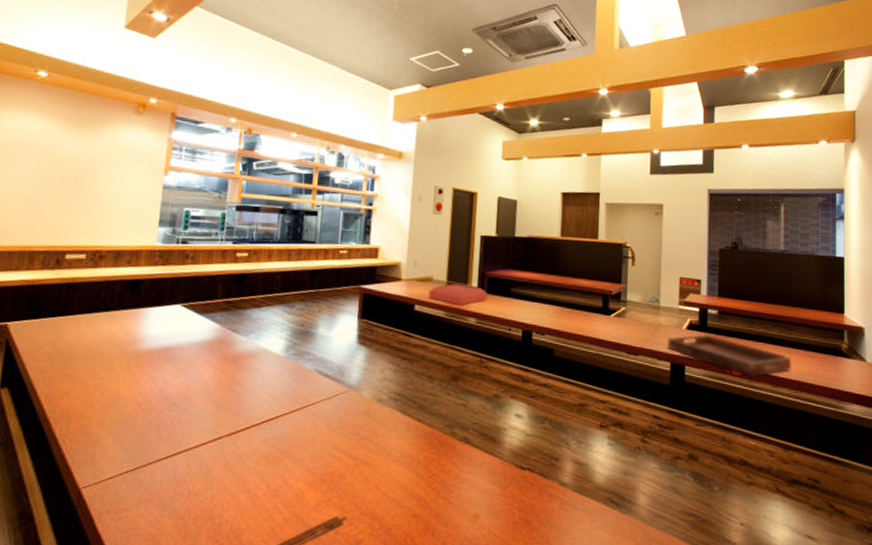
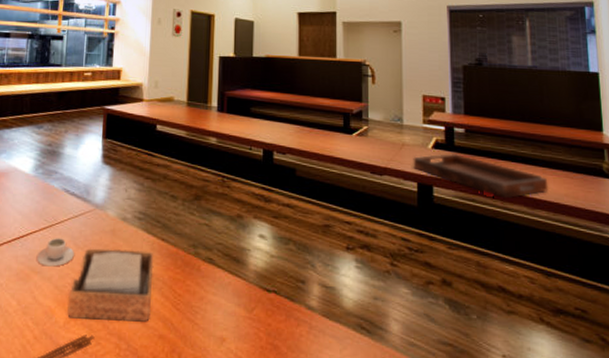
teacup: none [286,420,327,449] -> present [36,238,74,267]
napkin holder: none [319,430,409,503] -> present [67,248,154,323]
seat cushion: present [428,284,488,305] -> none [170,104,227,125]

